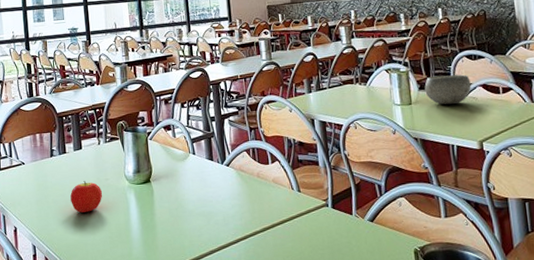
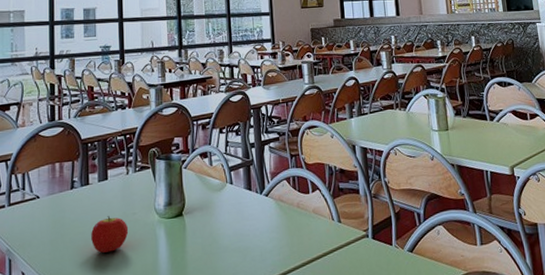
bowl: present [424,74,471,105] -> none [460,101,502,131]

